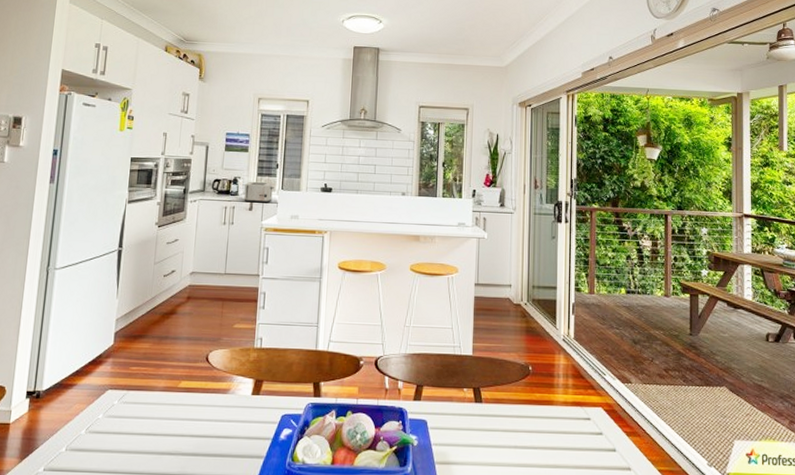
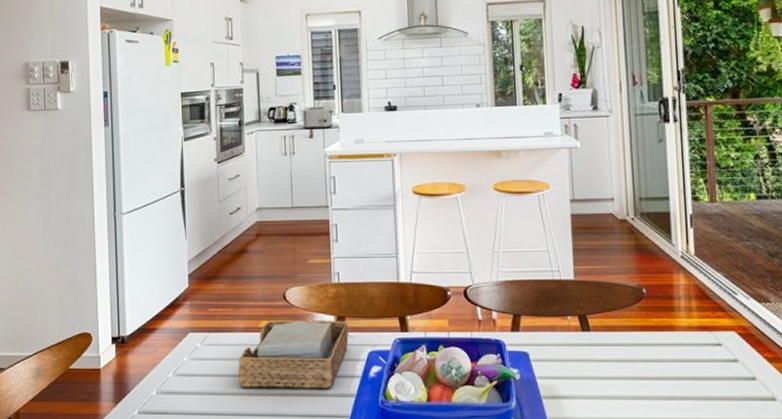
napkin holder: none [150,381,265,450] -> present [237,321,349,389]

